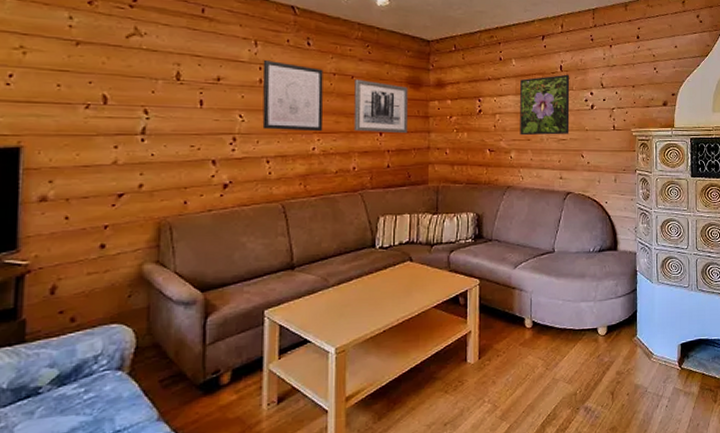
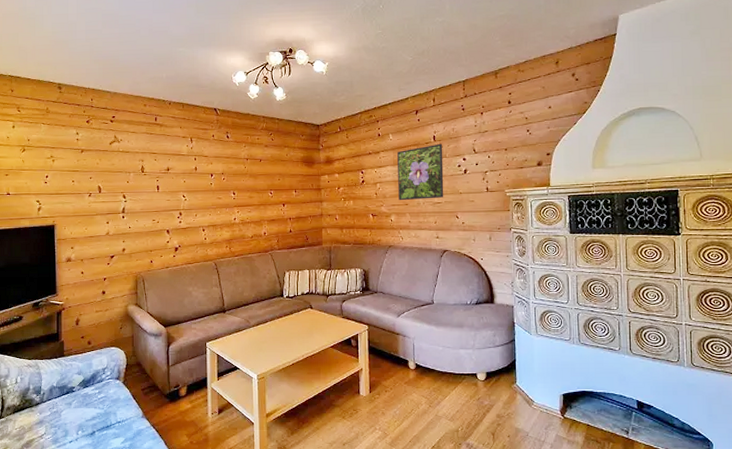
wall art: present [262,59,324,132] -> none [197,152,241,206]
wall art: present [353,79,408,133] -> none [262,162,304,204]

